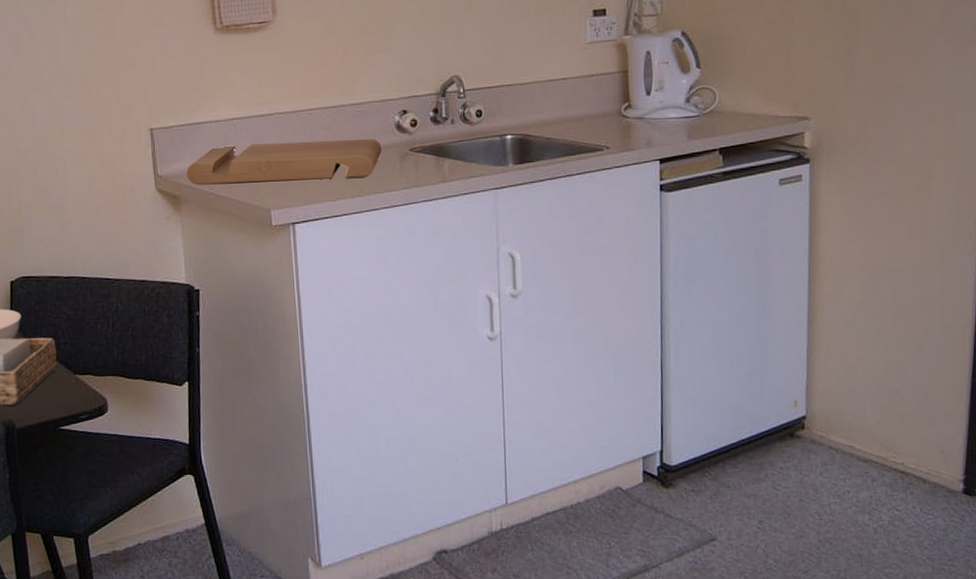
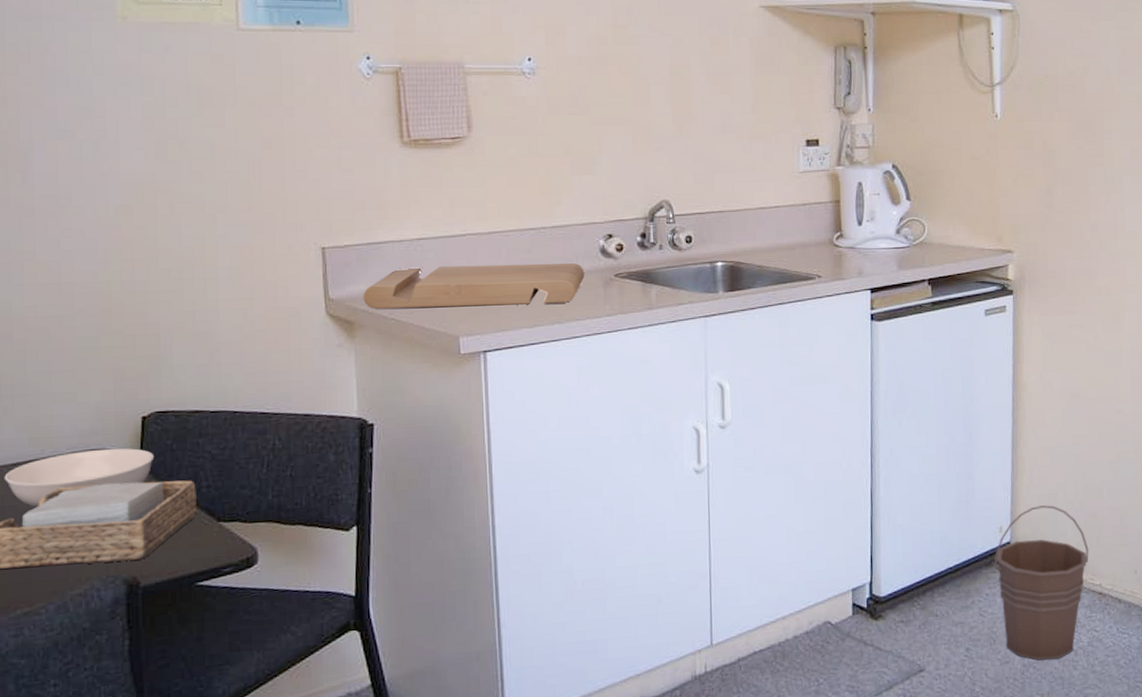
bucket: none [788,380,891,537] -> present [994,505,1089,660]

